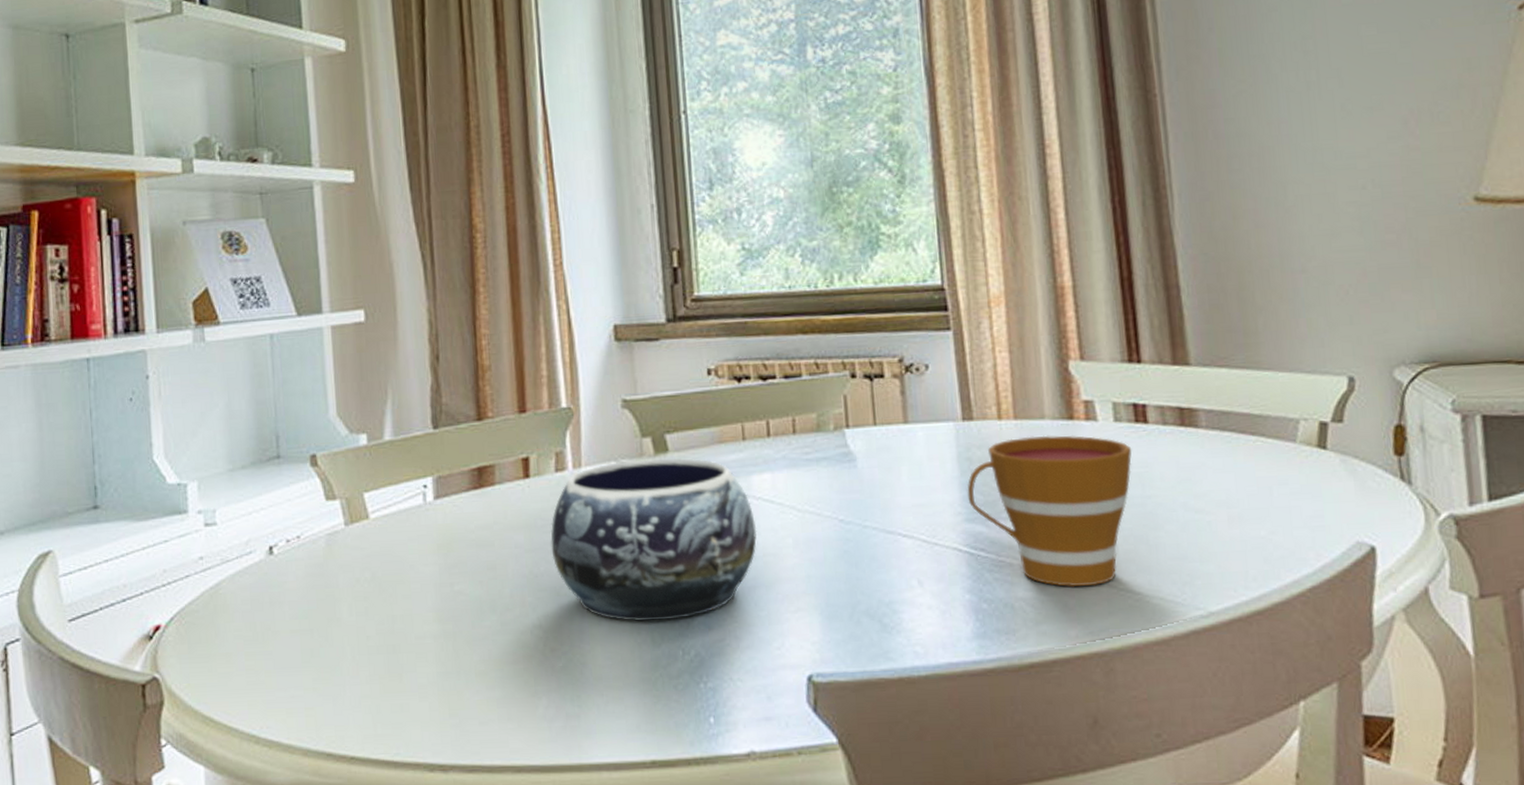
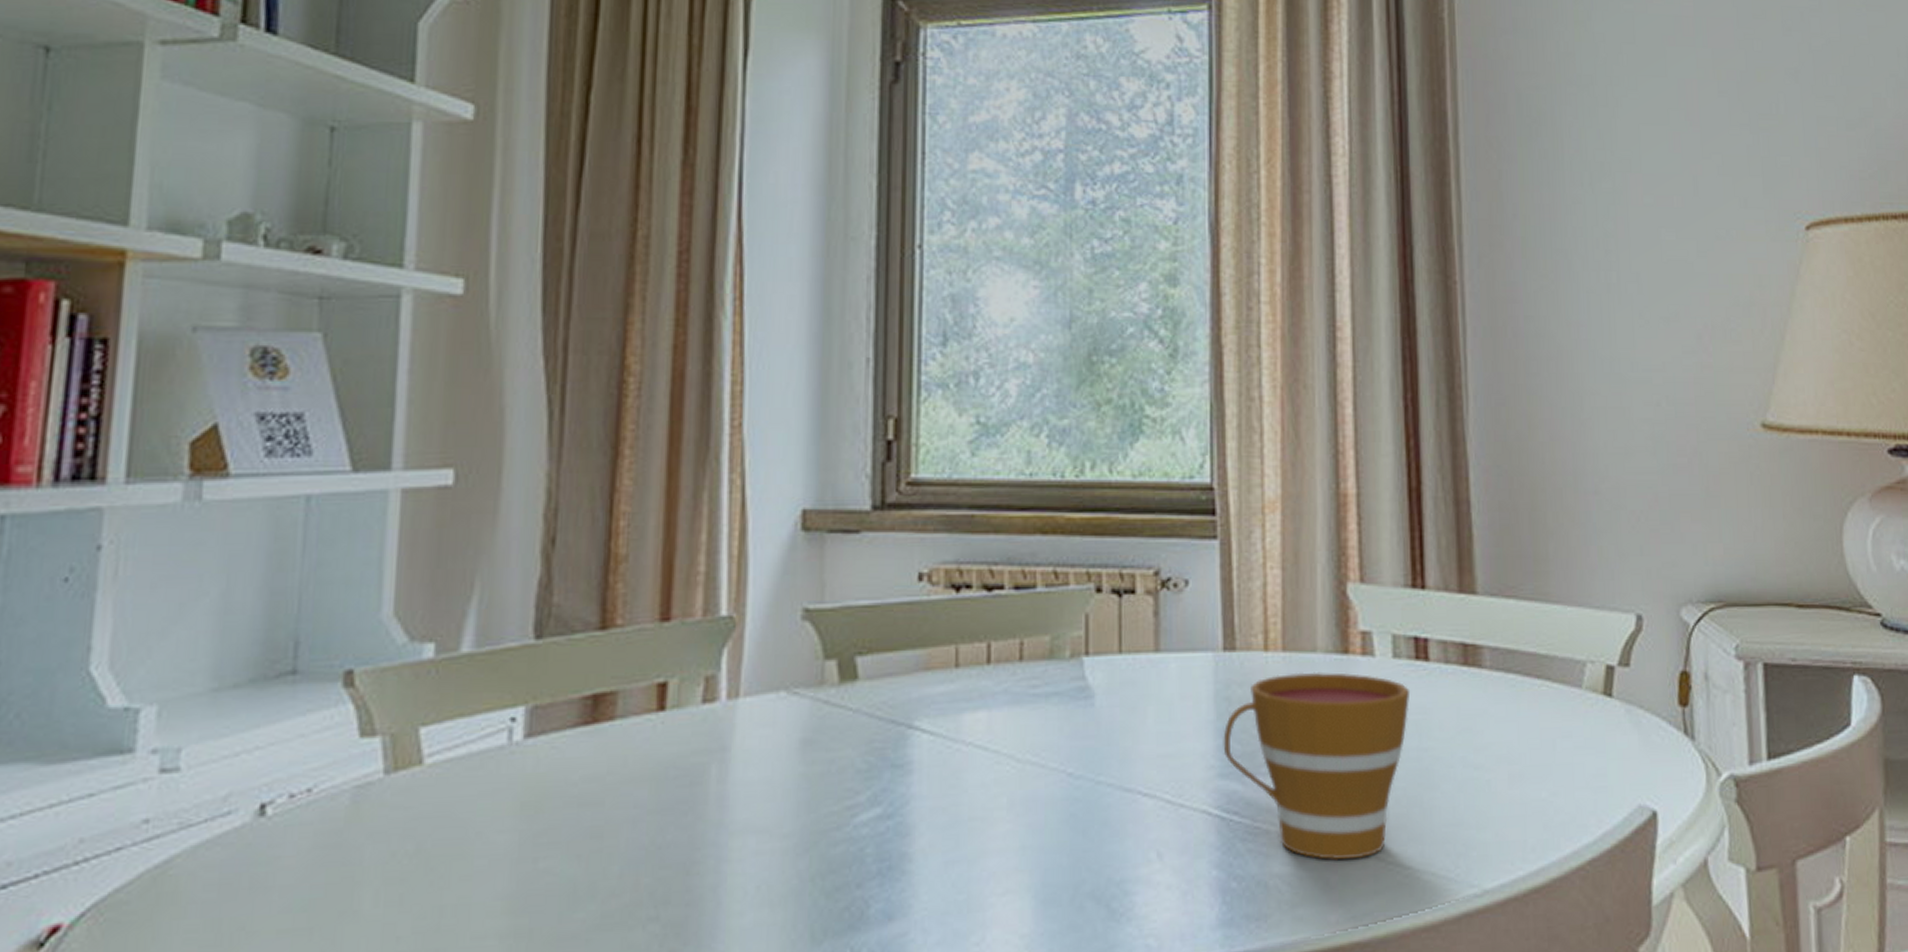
decorative bowl: present [551,457,757,621] -> none [684,687,963,910]

